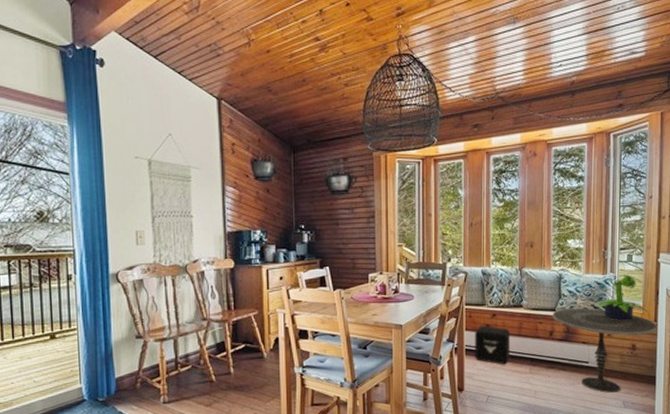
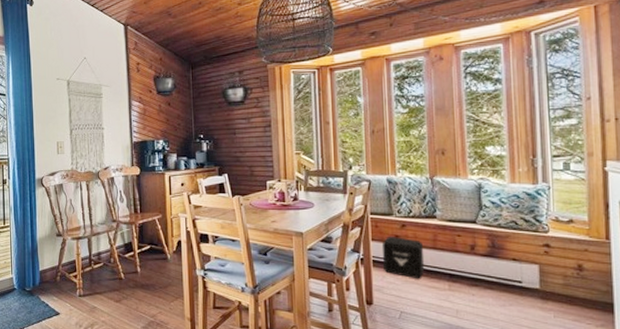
side table: present [552,308,657,393] -> none [472,221,611,319]
potted plant: present [593,274,648,321] -> none [522,184,596,237]

